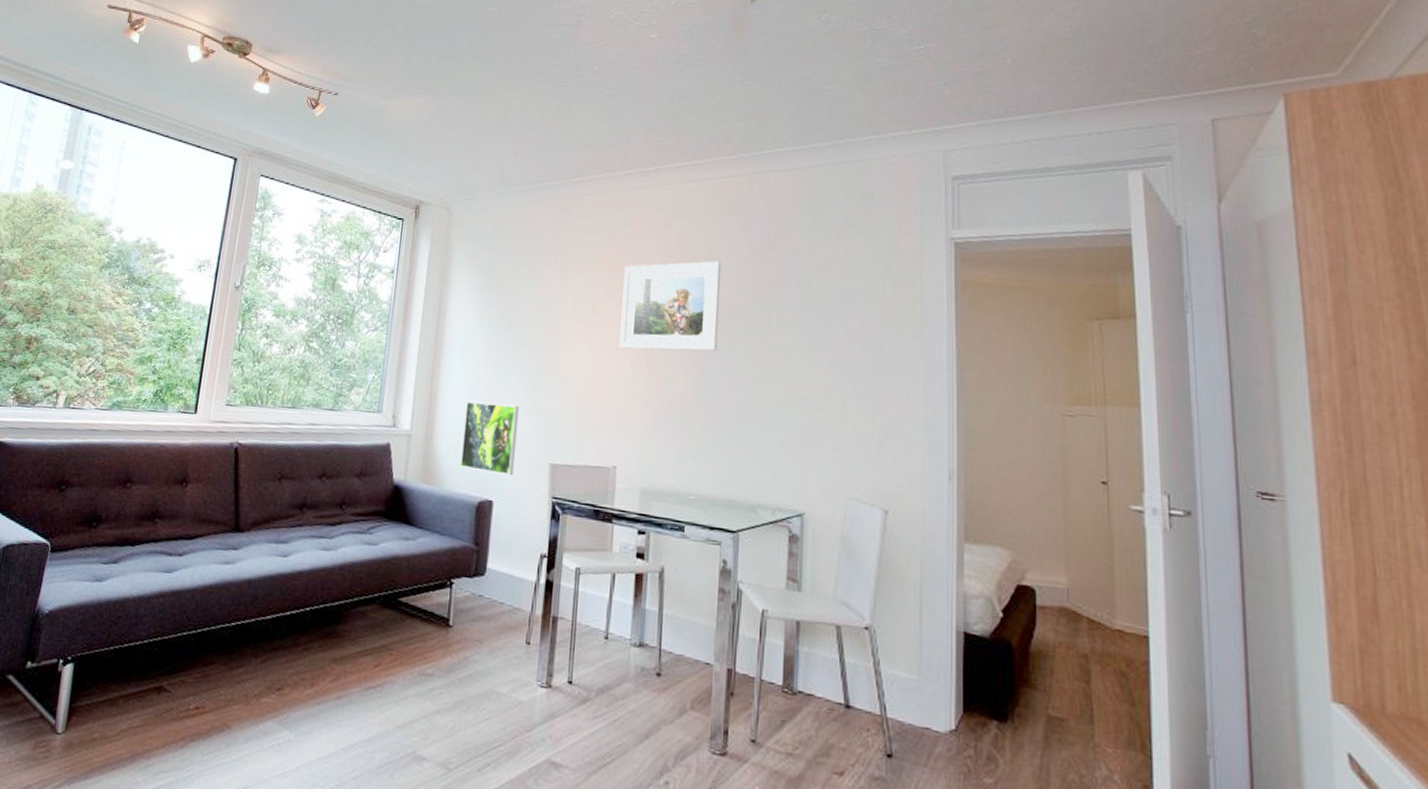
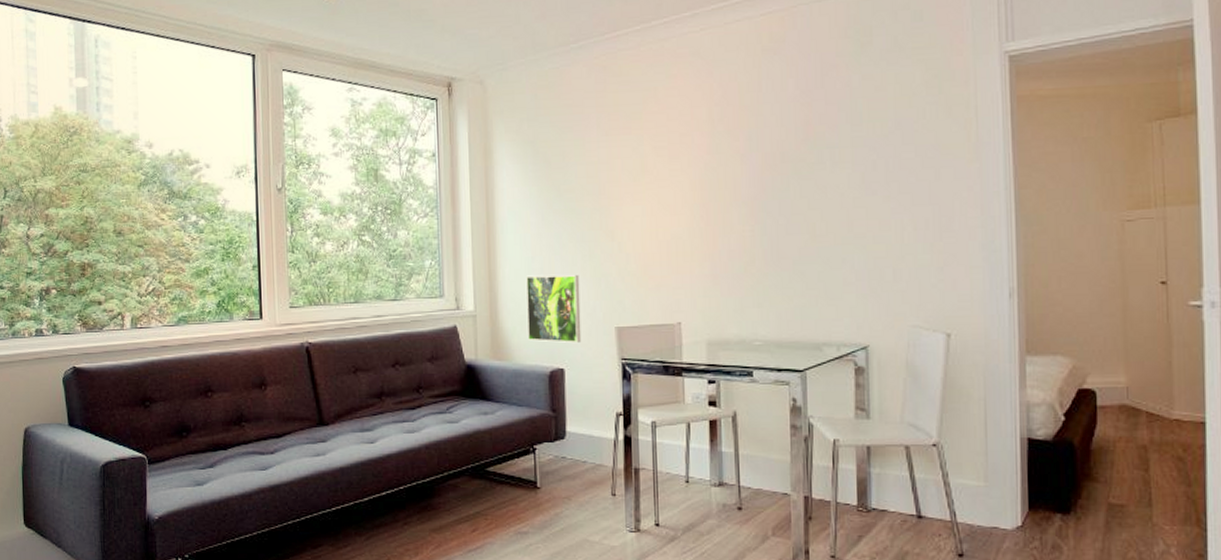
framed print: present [619,261,722,352] -> none [670,104,772,206]

